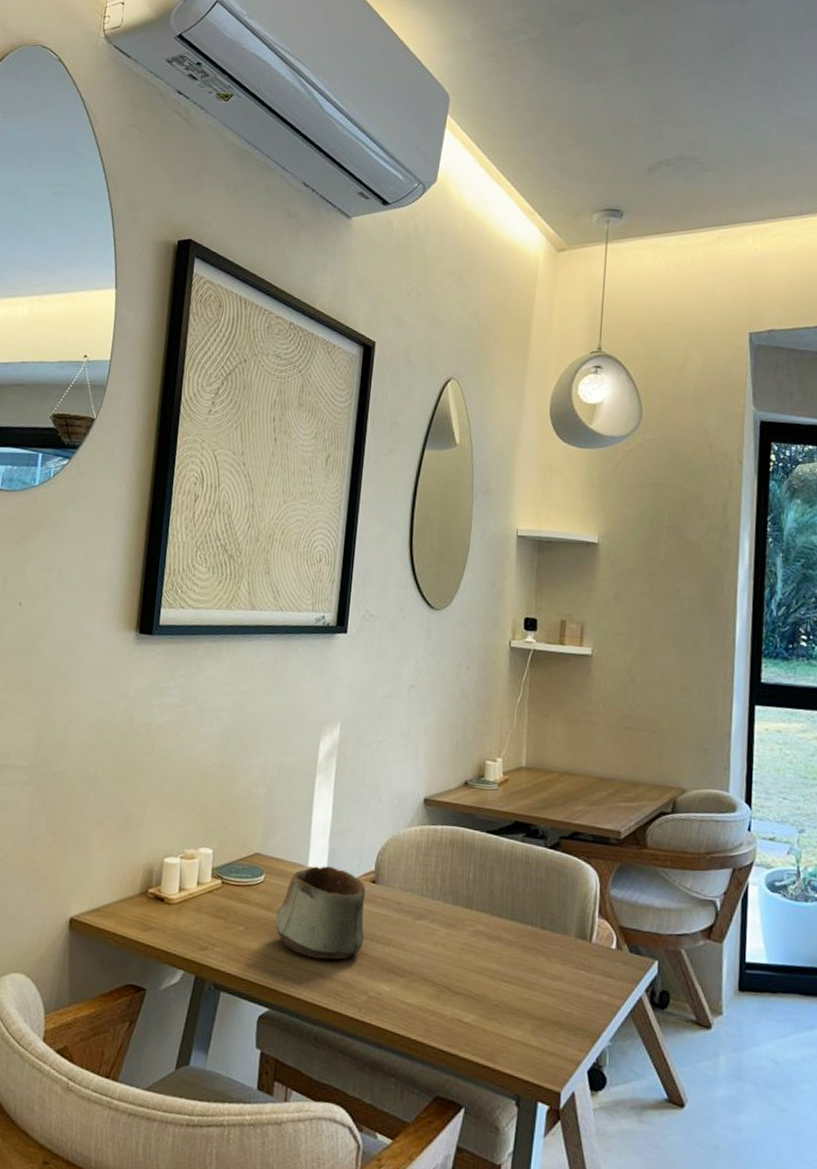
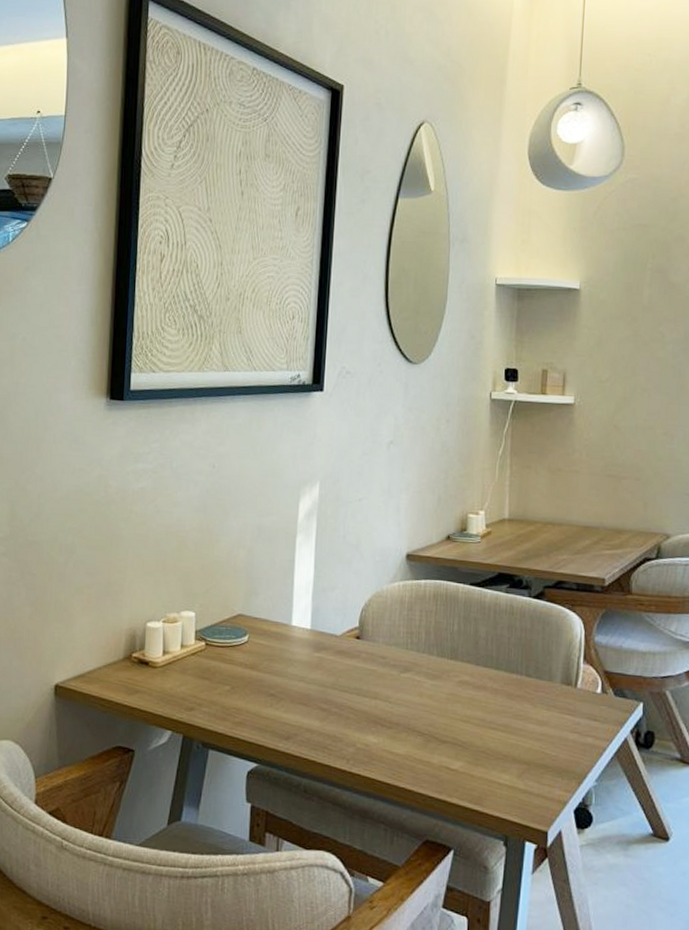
ceramic bowl: present [276,866,366,960] -> none [261,624,351,715]

